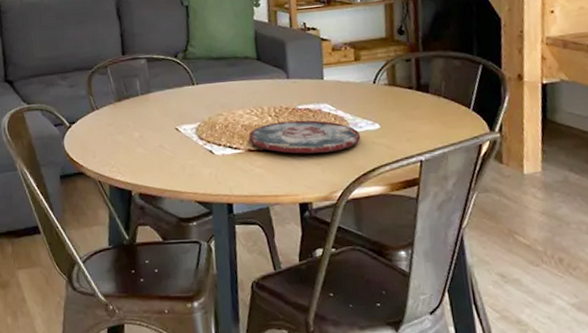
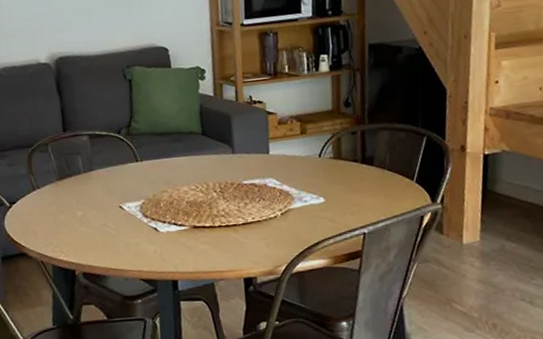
plate: present [248,120,361,154] -> none [193,195,306,229]

